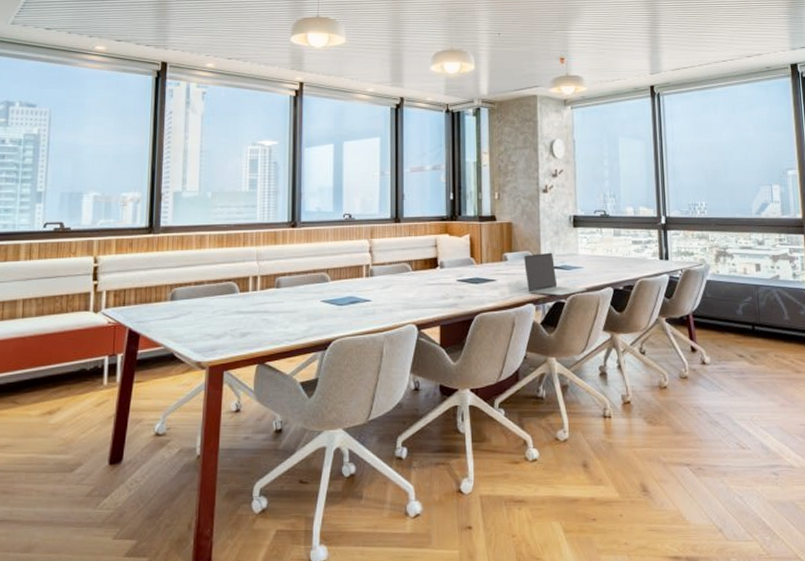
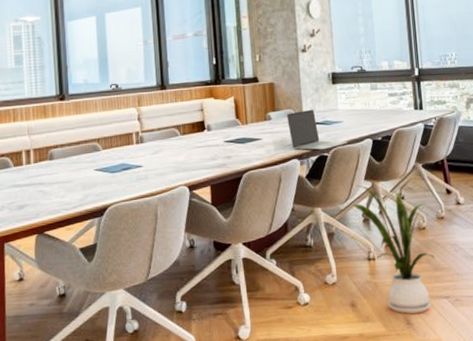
house plant: none [589,335,676,481] -> present [353,185,435,314]

